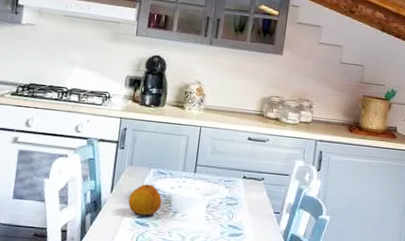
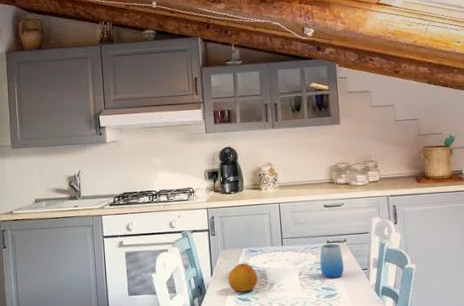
cup: none [230,179,257,217] -> present [320,244,345,278]

